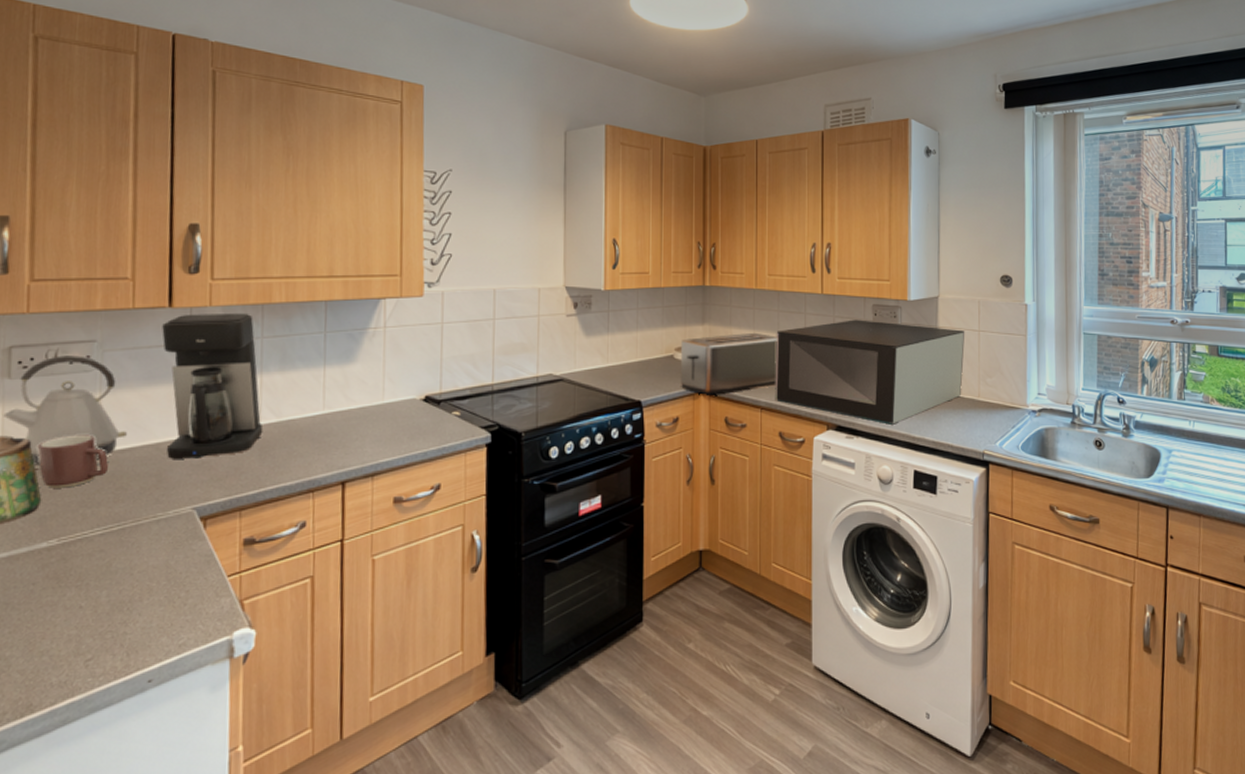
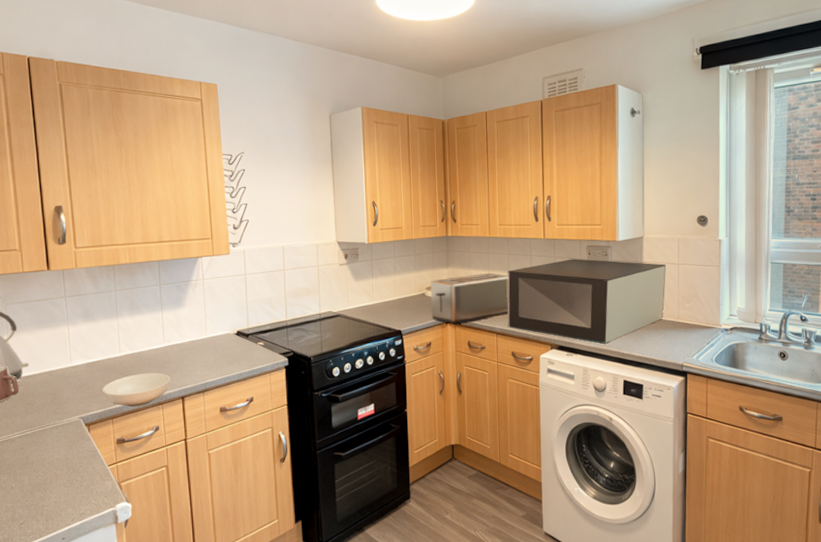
coffee maker: present [162,312,263,459] -> none [44,272,123,382]
bowl: none [229,448,328,495] -> present [102,372,170,407]

